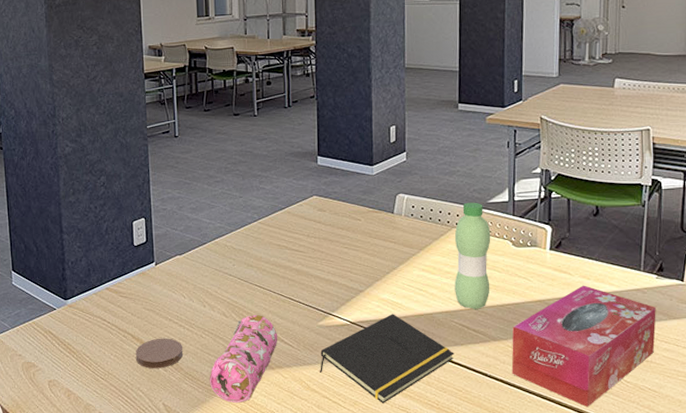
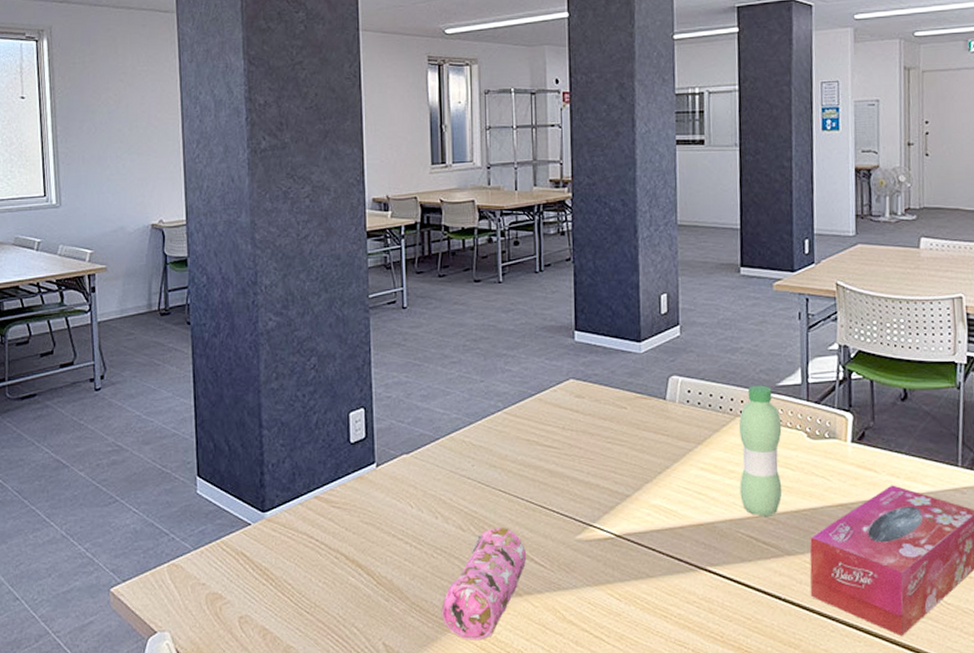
coaster: present [136,338,184,368] -> none [350,559,410,598]
notepad: present [320,314,454,404] -> none [578,524,741,638]

